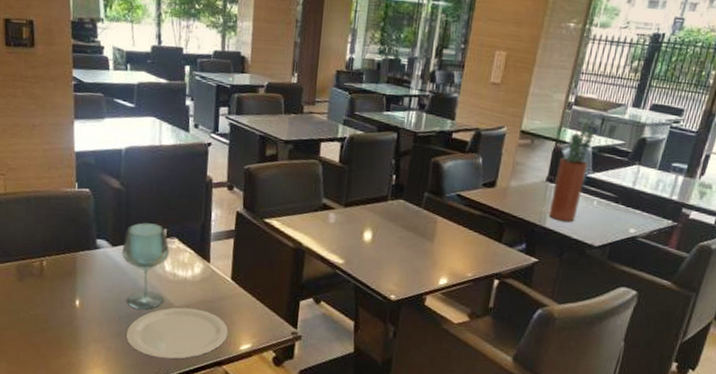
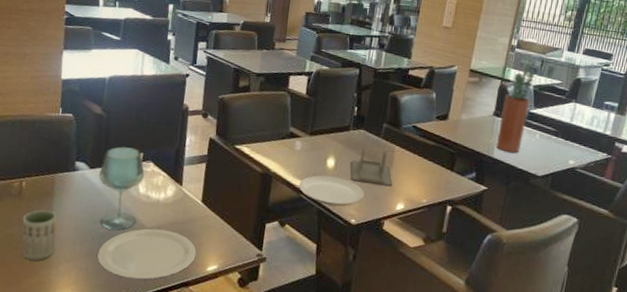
cup: none [46,290,82,342] -> present [21,210,57,261]
plate: none [333,249,405,282] -> present [298,175,365,206]
napkin holder: none [389,217,435,259] -> present [350,146,393,186]

